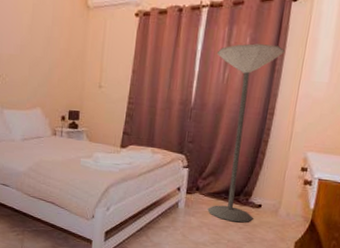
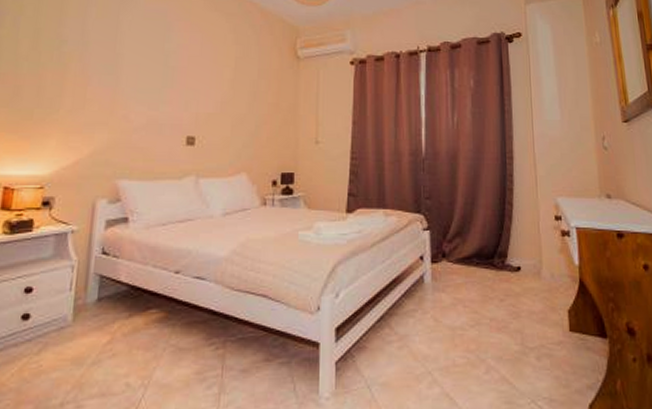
floor lamp: present [207,43,284,223] -> none [441,85,514,293]

